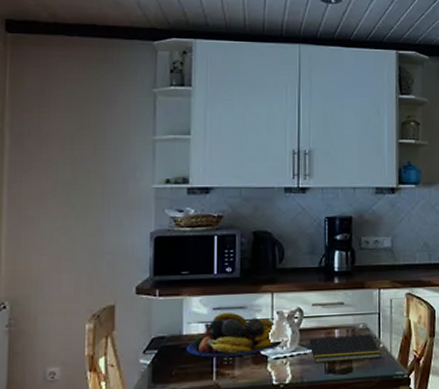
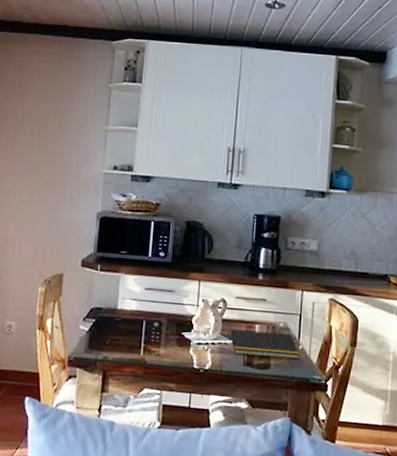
fruit bowl: present [186,312,283,358] -> none [119,293,207,337]

